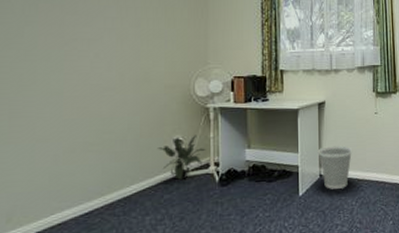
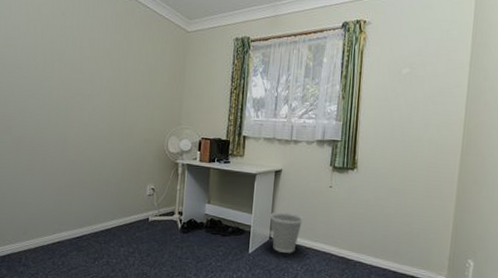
potted plant: present [158,135,206,181] -> none [134,185,173,223]

